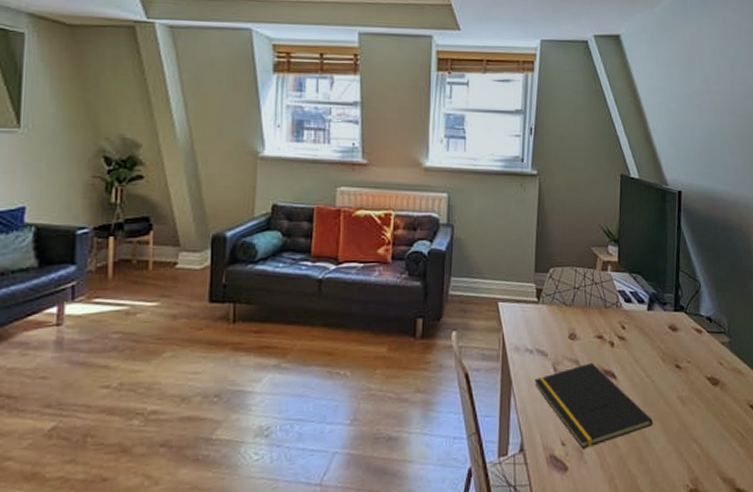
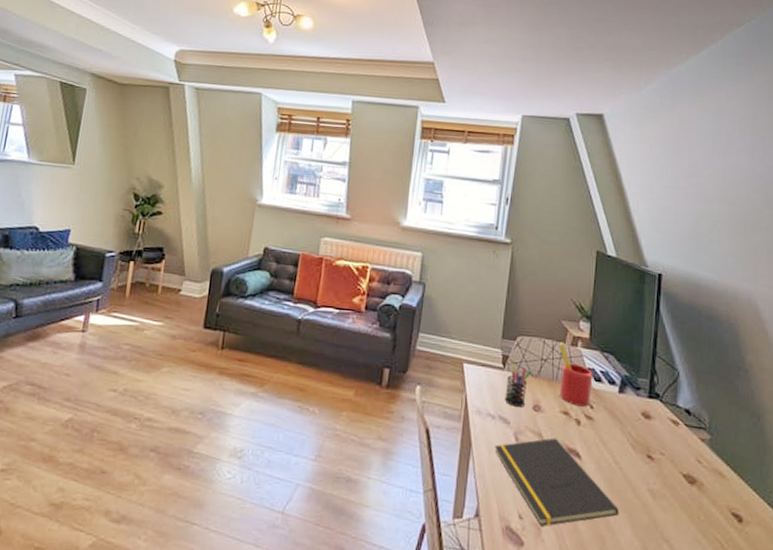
pen holder: none [541,295,565,338] -> present [505,362,531,407]
straw: none [590,268,623,329] -> present [559,342,593,407]

